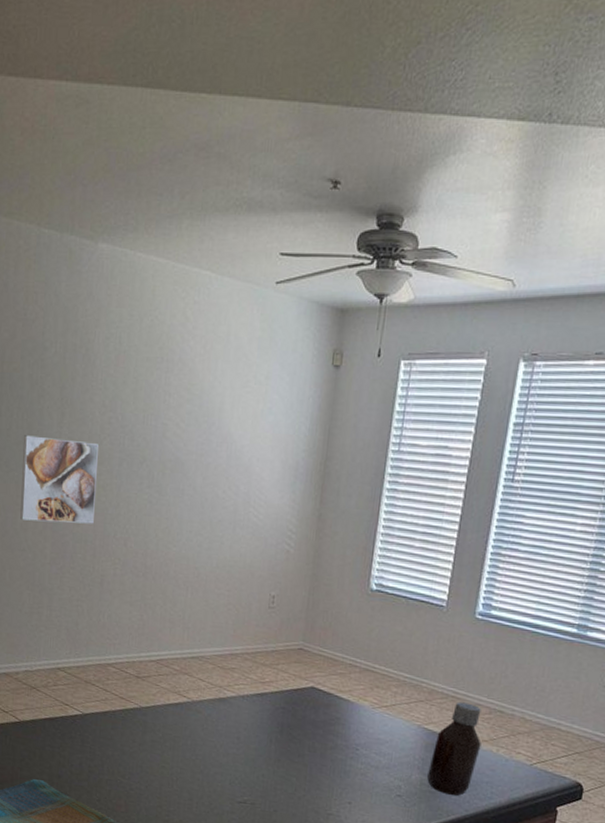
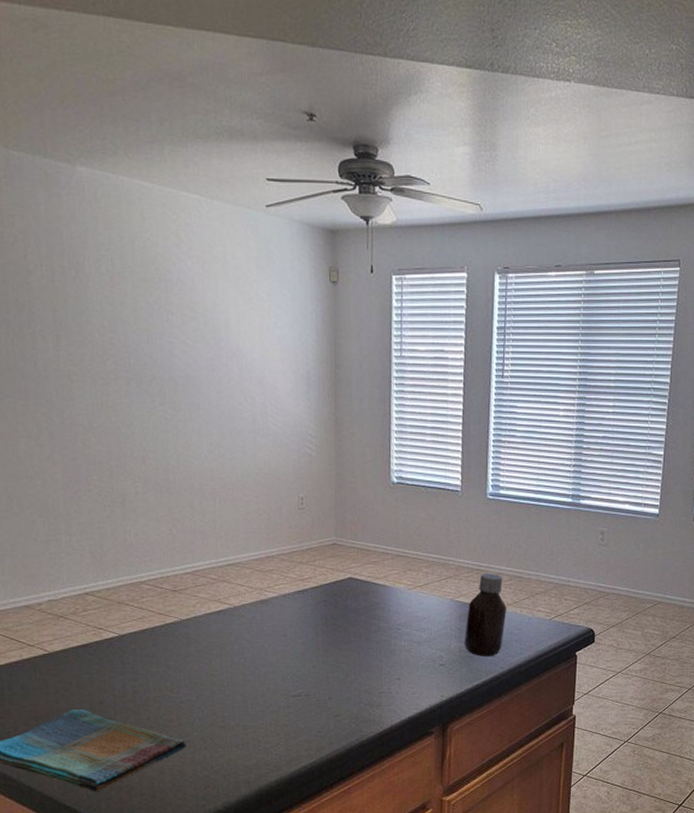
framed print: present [20,435,98,524] -> none [17,360,107,447]

